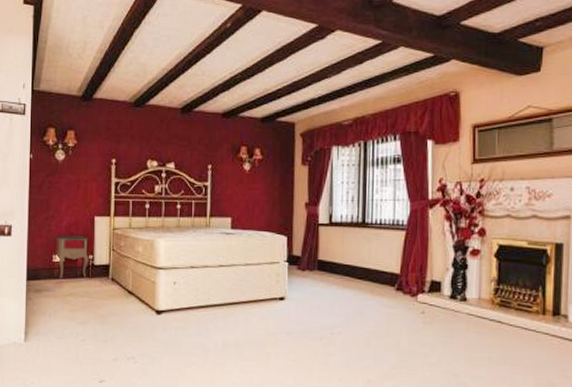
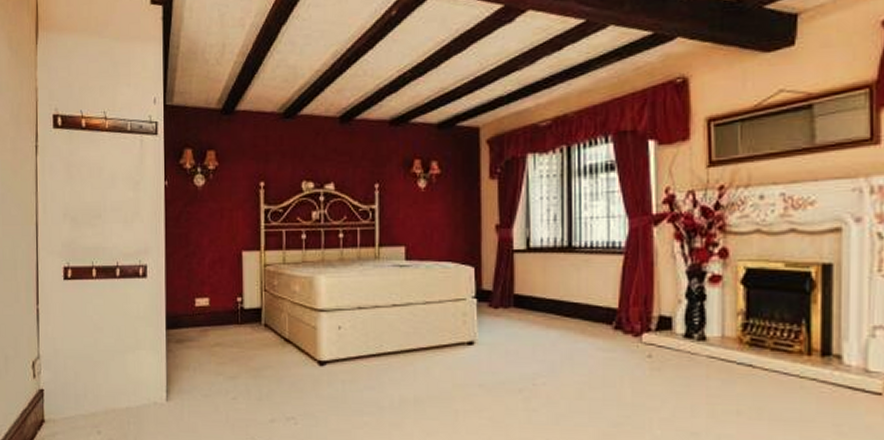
nightstand: present [54,235,89,278] -> none [196,275,237,325]

